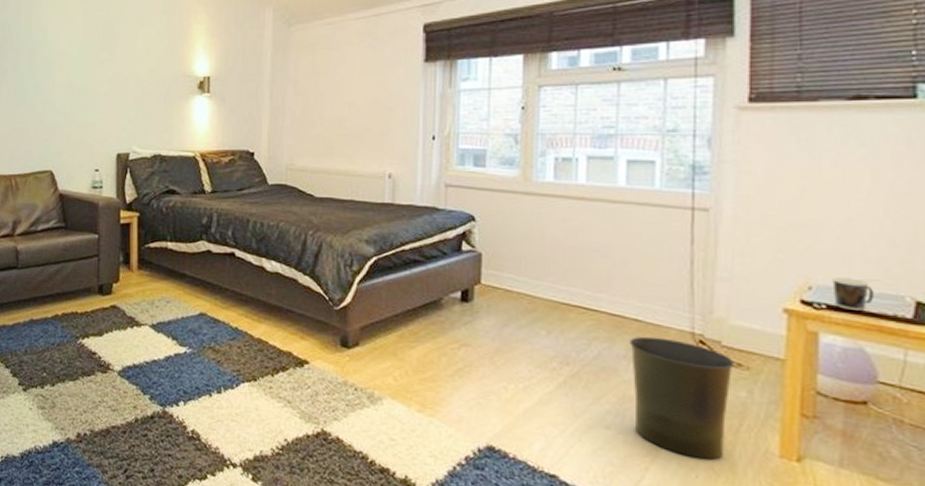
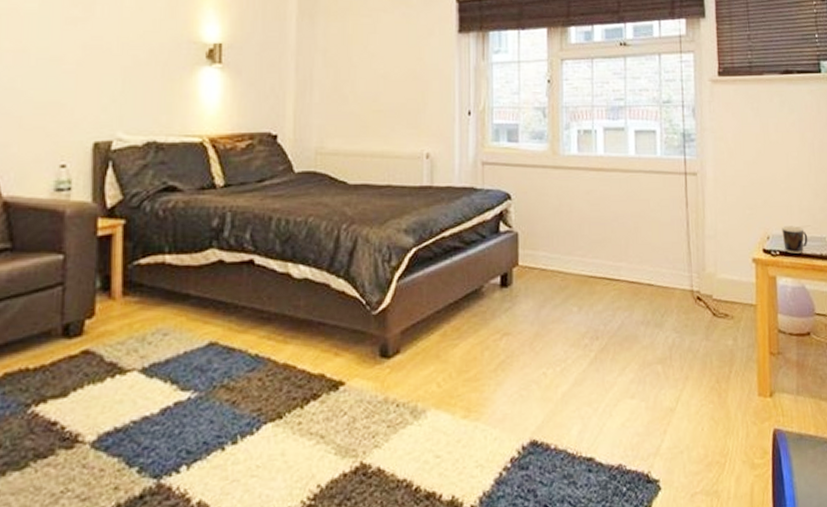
waste bin: present [630,336,735,460] -> none [646,299,723,412]

